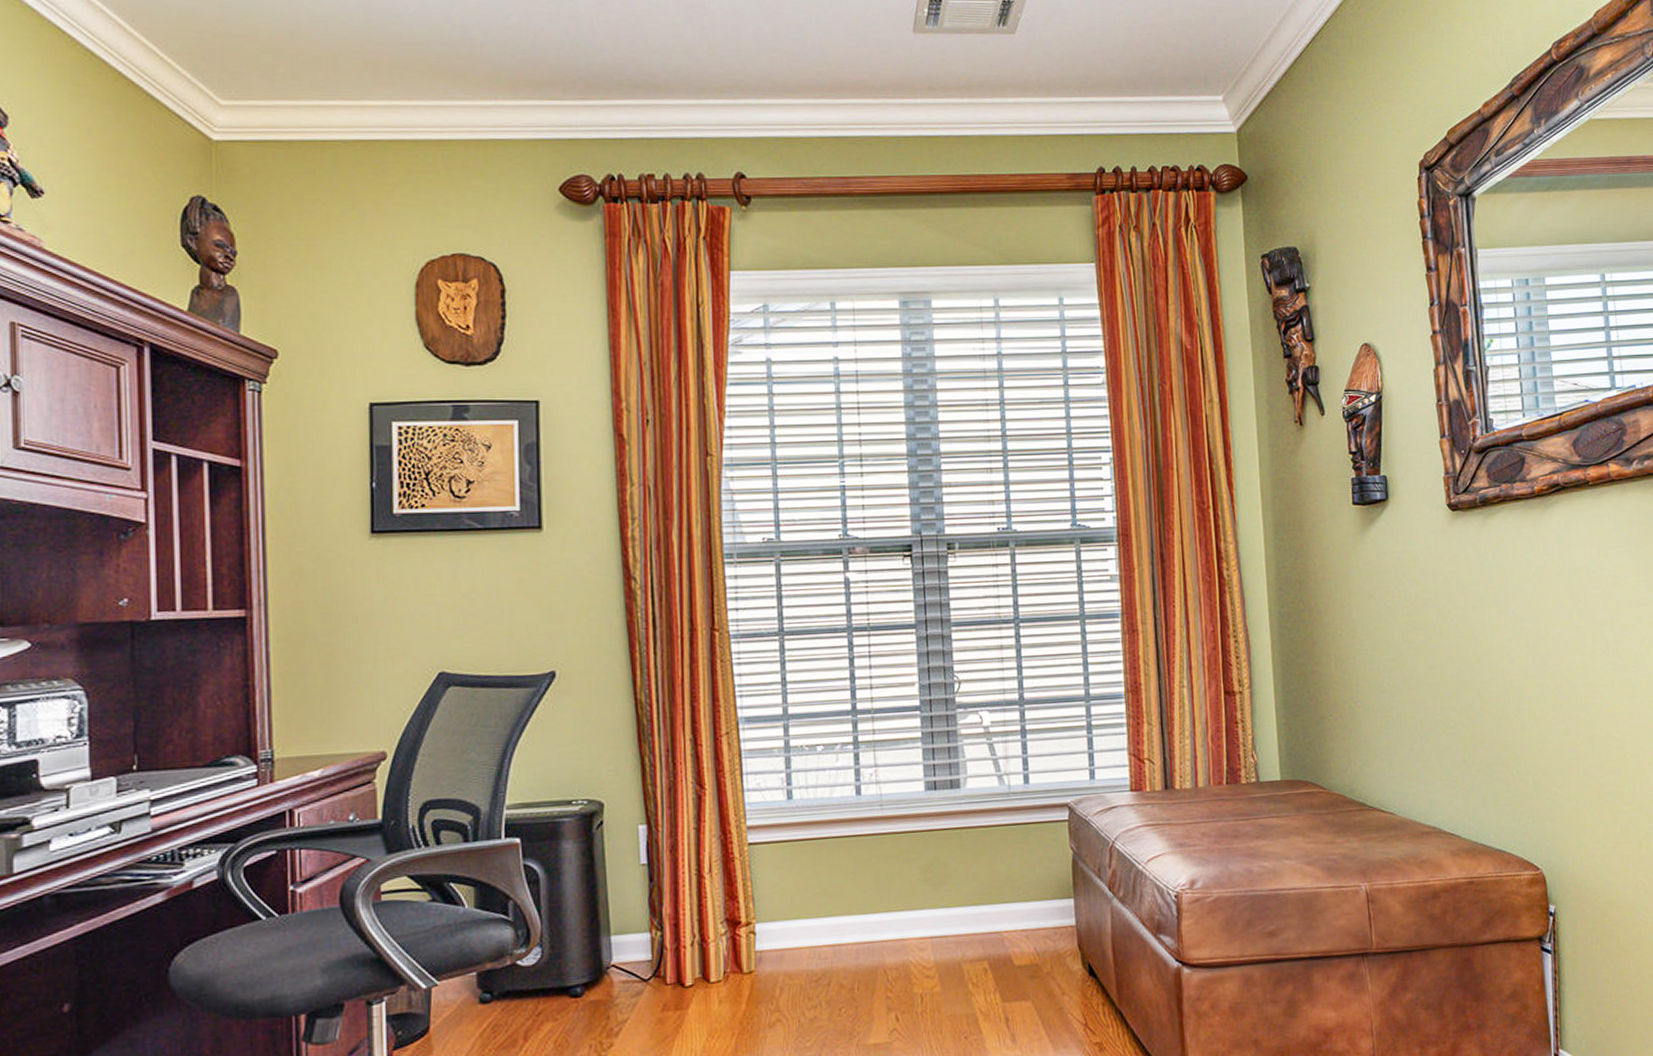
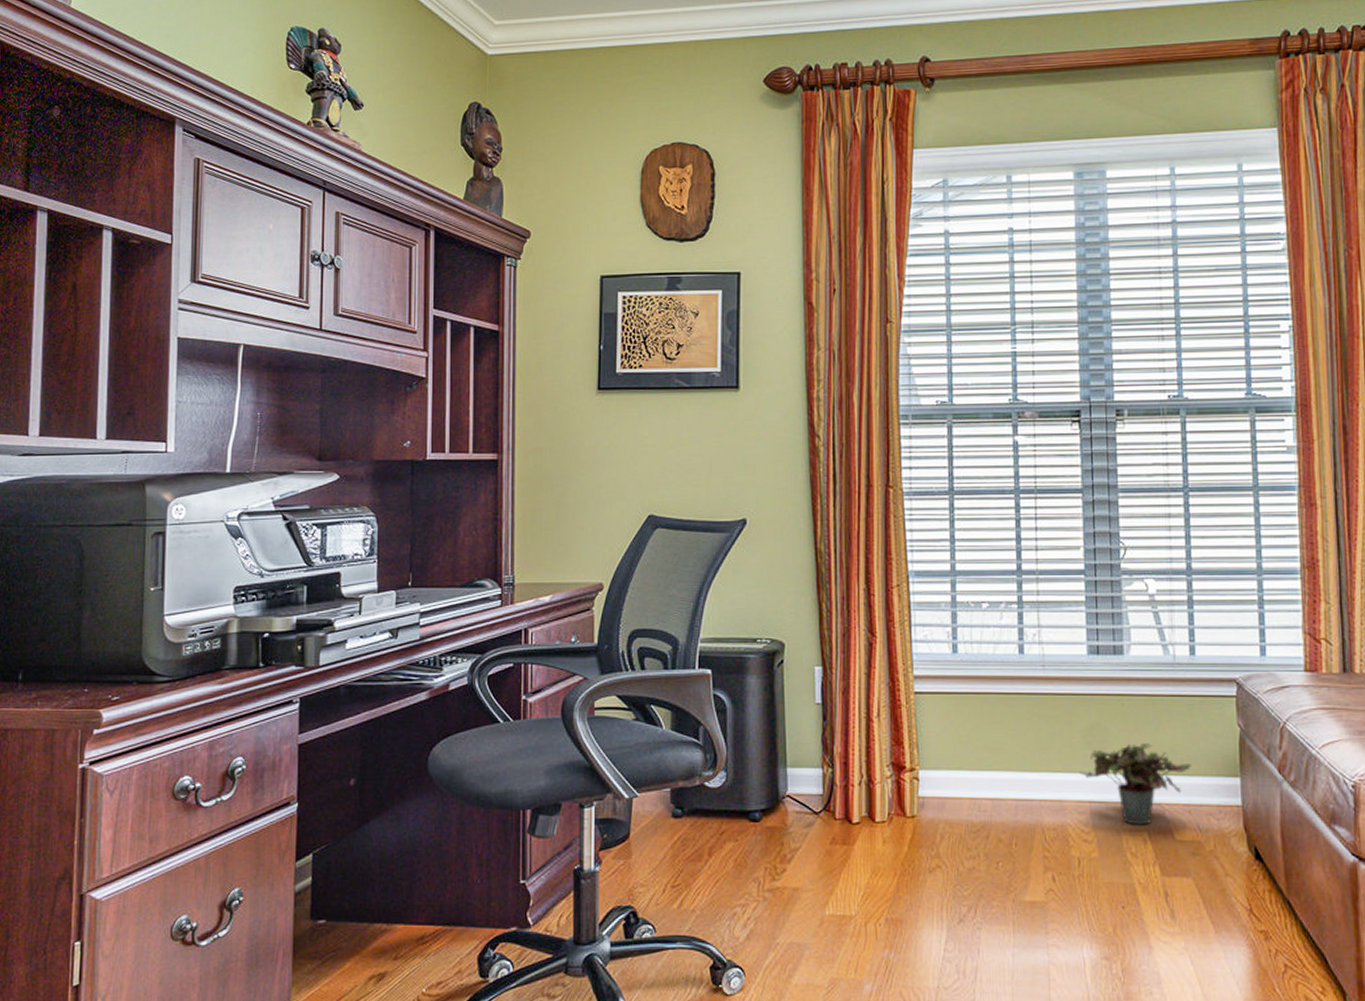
potted plant: none [920,874,1028,956] -> present [1079,743,1191,825]

